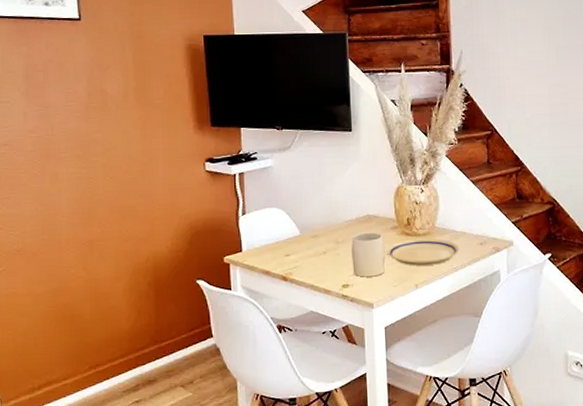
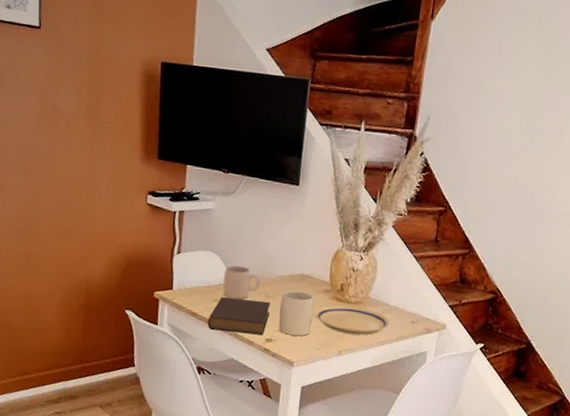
book: none [281,247,342,285] -> present [207,296,271,336]
mug: none [291,216,329,251] -> present [222,265,261,300]

